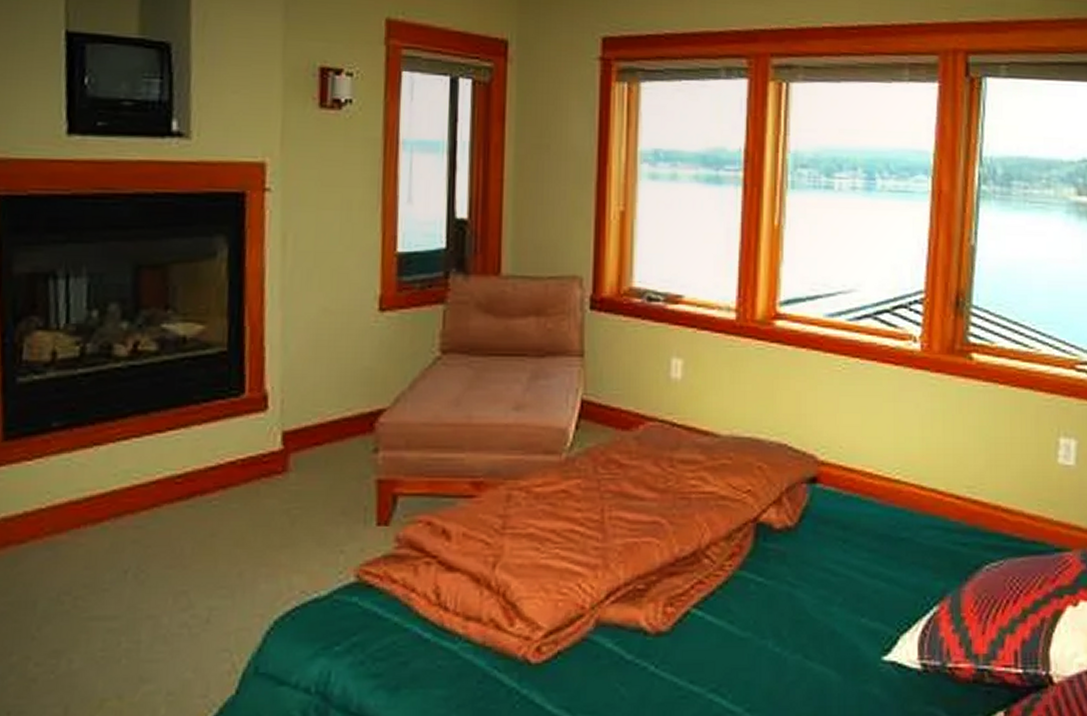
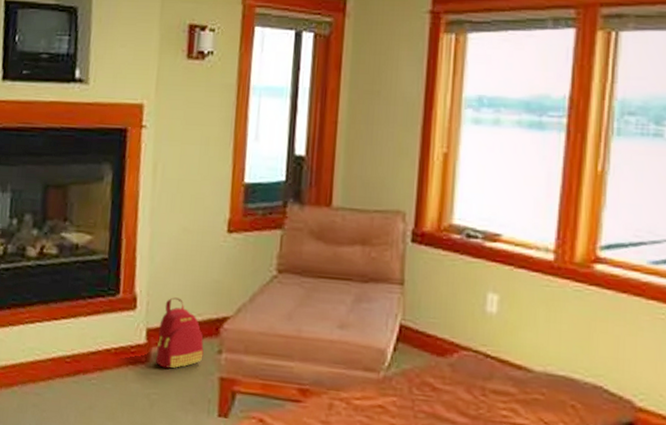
backpack: none [295,391,356,476] -> present [155,297,204,369]

